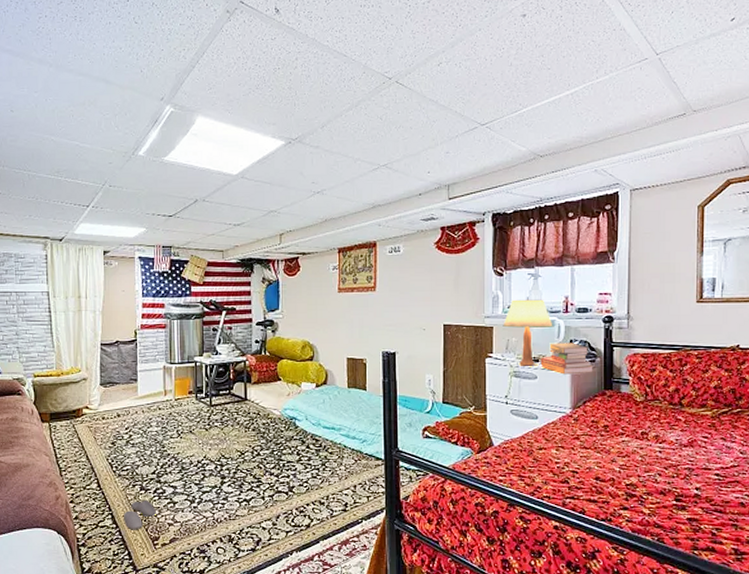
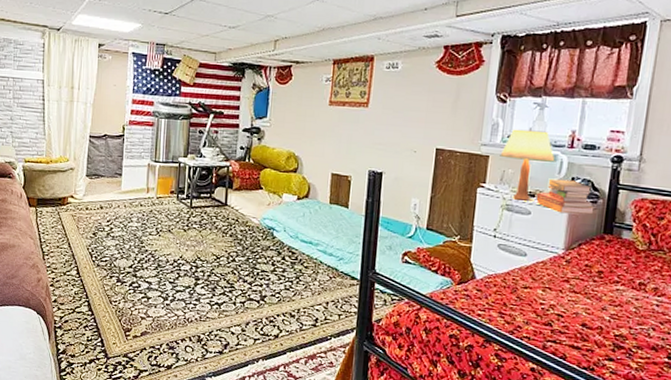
slippers: present [124,501,156,530] -> none [99,292,130,320]

